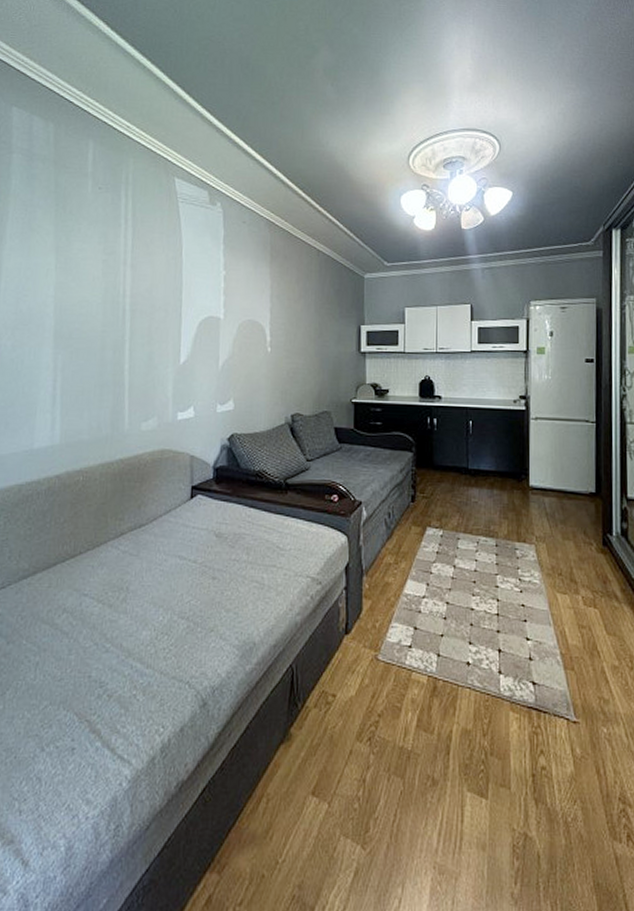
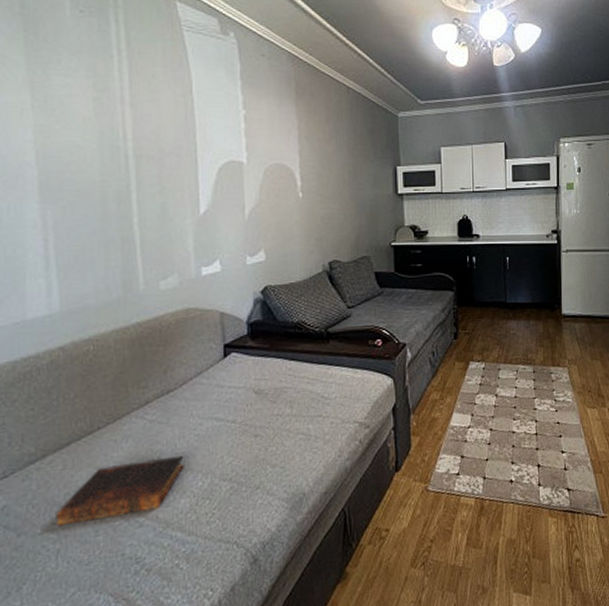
book: none [38,588,149,639] -> present [56,455,184,526]

